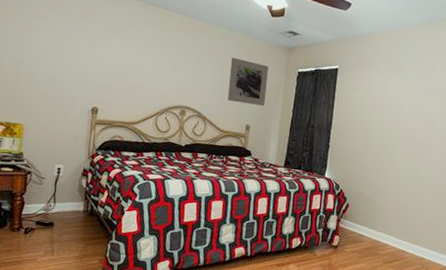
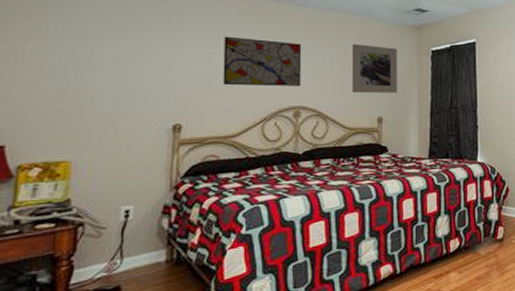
wall art: none [129,38,191,90] -> present [222,36,302,87]

